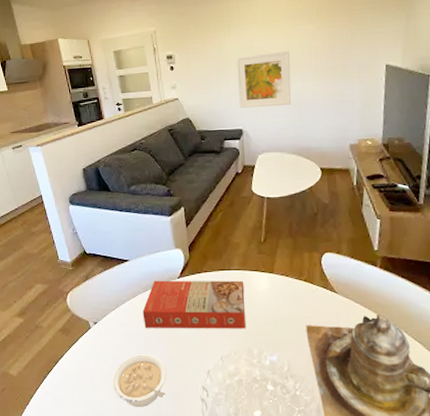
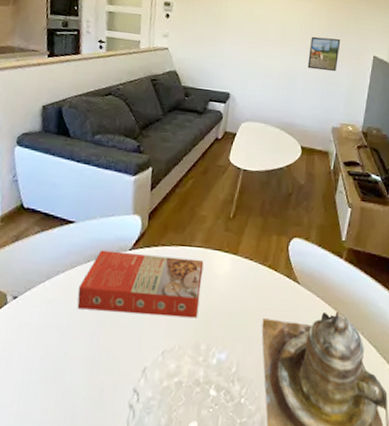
legume: present [112,354,167,408] -> none [19,342,94,415]
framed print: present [236,50,292,108] -> none [231,19,288,77]
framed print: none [315,54,348,92] -> present [307,36,341,72]

